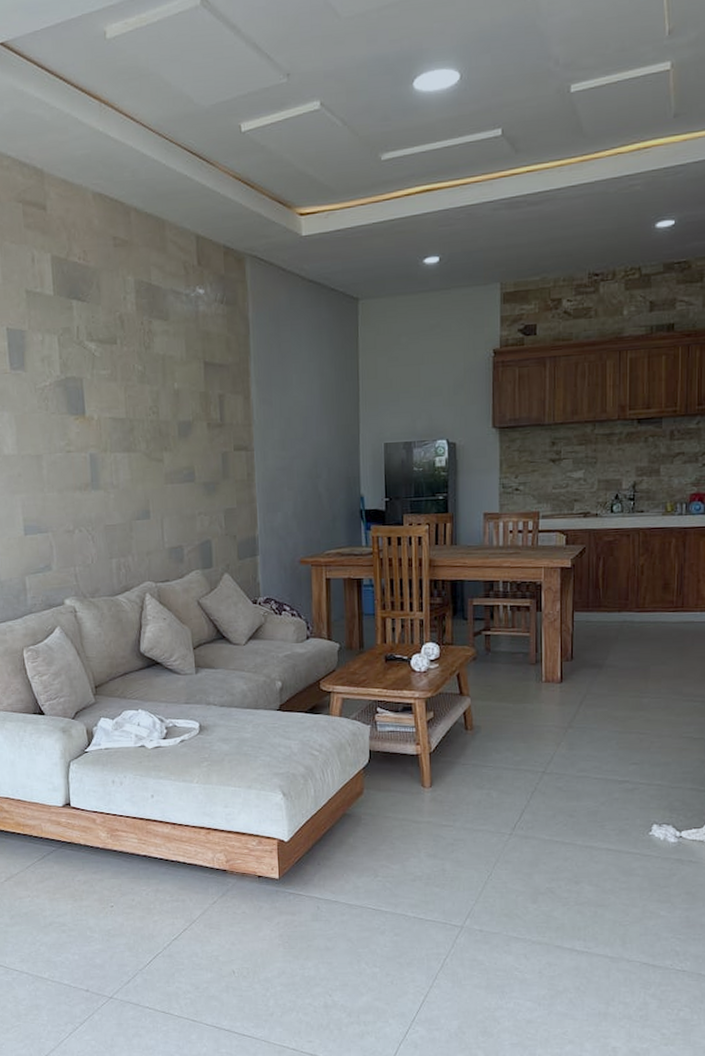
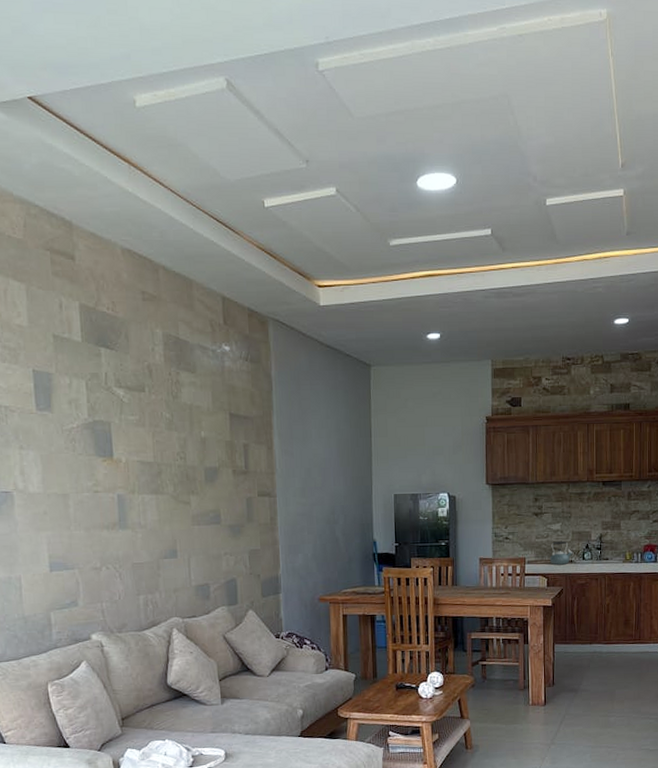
kettle: none [569,490,599,520] -> present [549,540,573,566]

